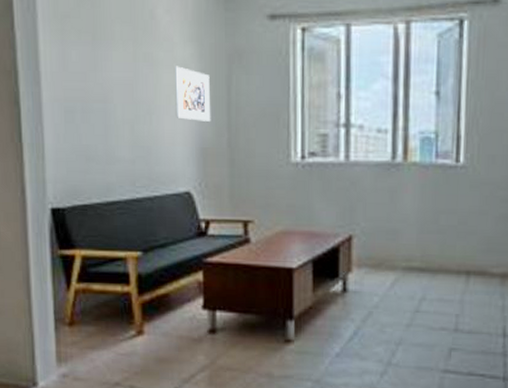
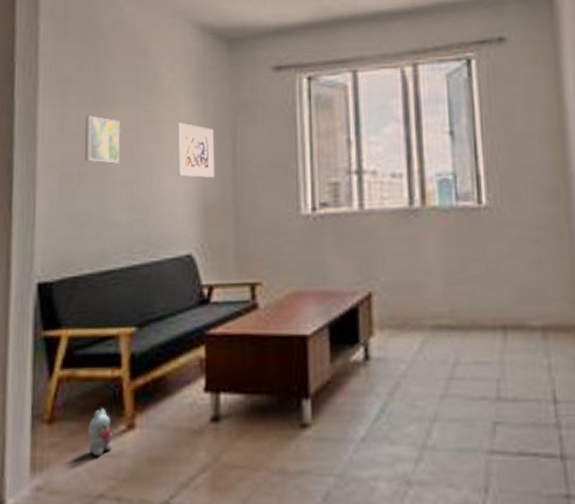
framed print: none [85,53,120,103] -> present [84,115,121,164]
plush toy: none [103,317,126,354] -> present [88,408,113,457]

